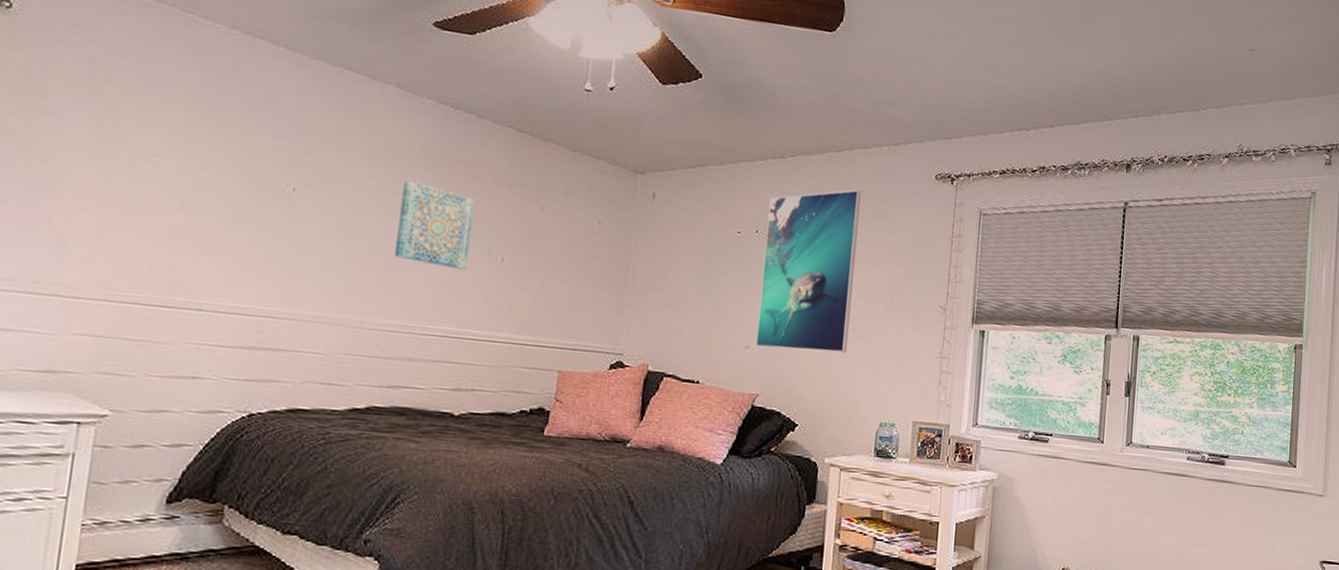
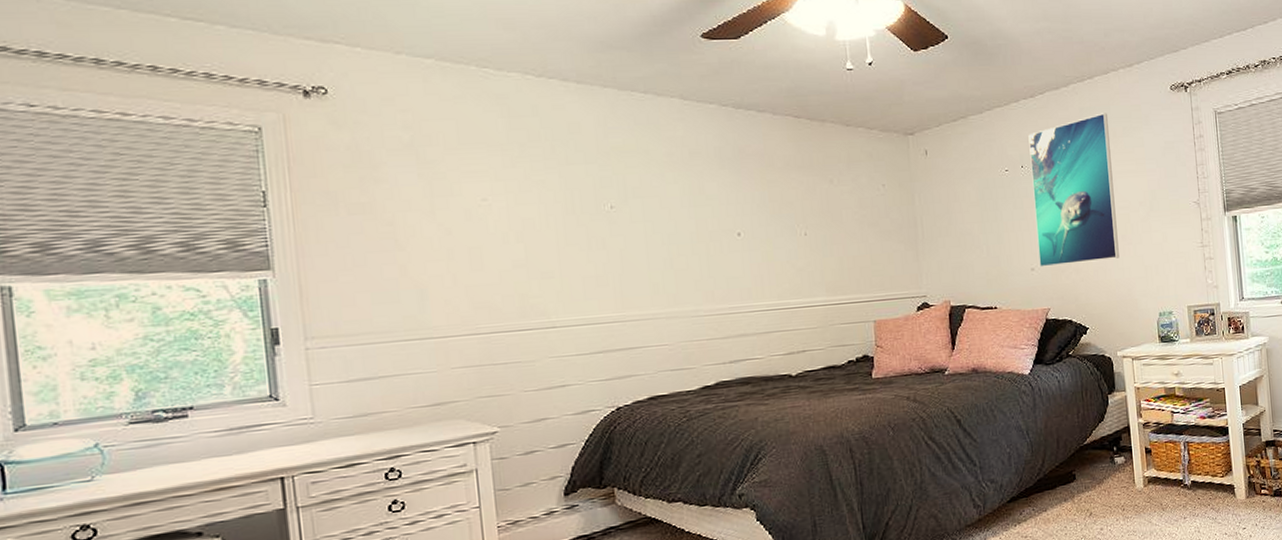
wall art: present [395,180,476,271] -> none [706,179,776,250]

